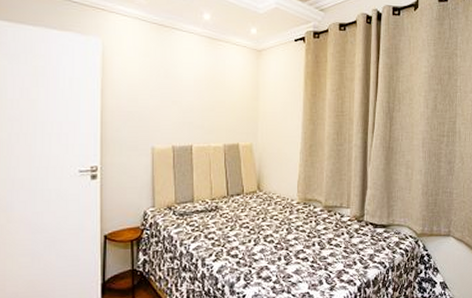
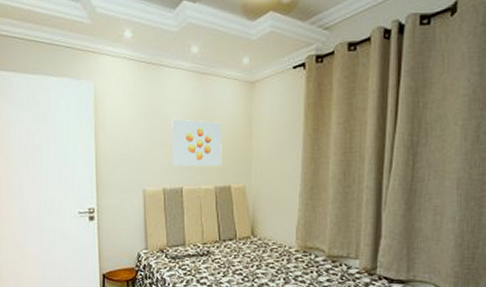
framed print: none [183,79,231,126] -> present [172,119,222,167]

